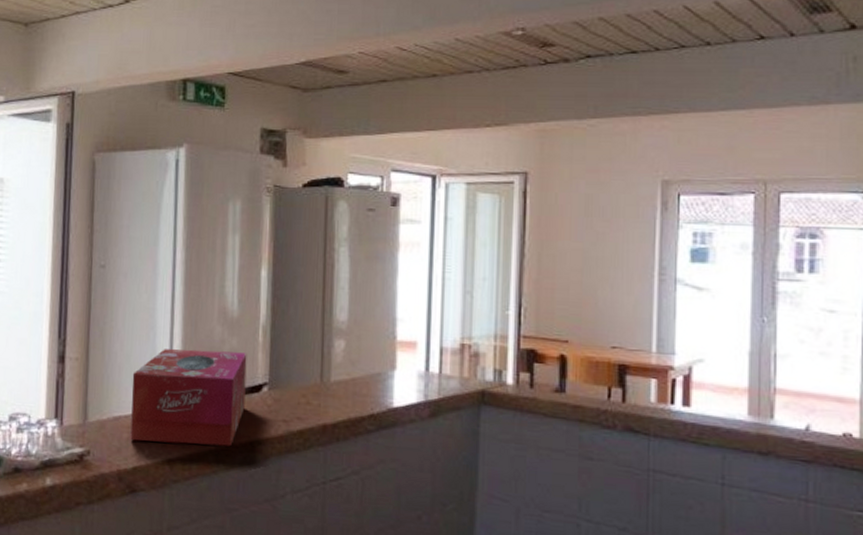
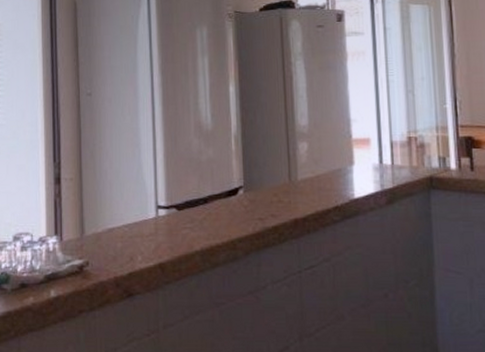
tissue box: present [130,349,247,447] -> none [122,161,224,249]

